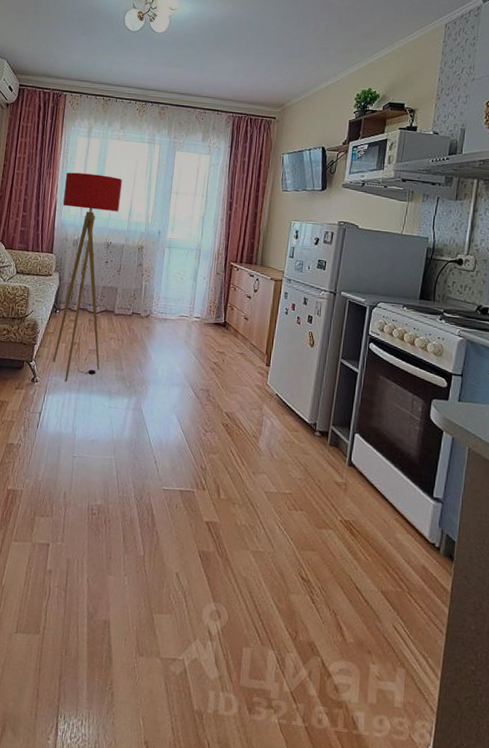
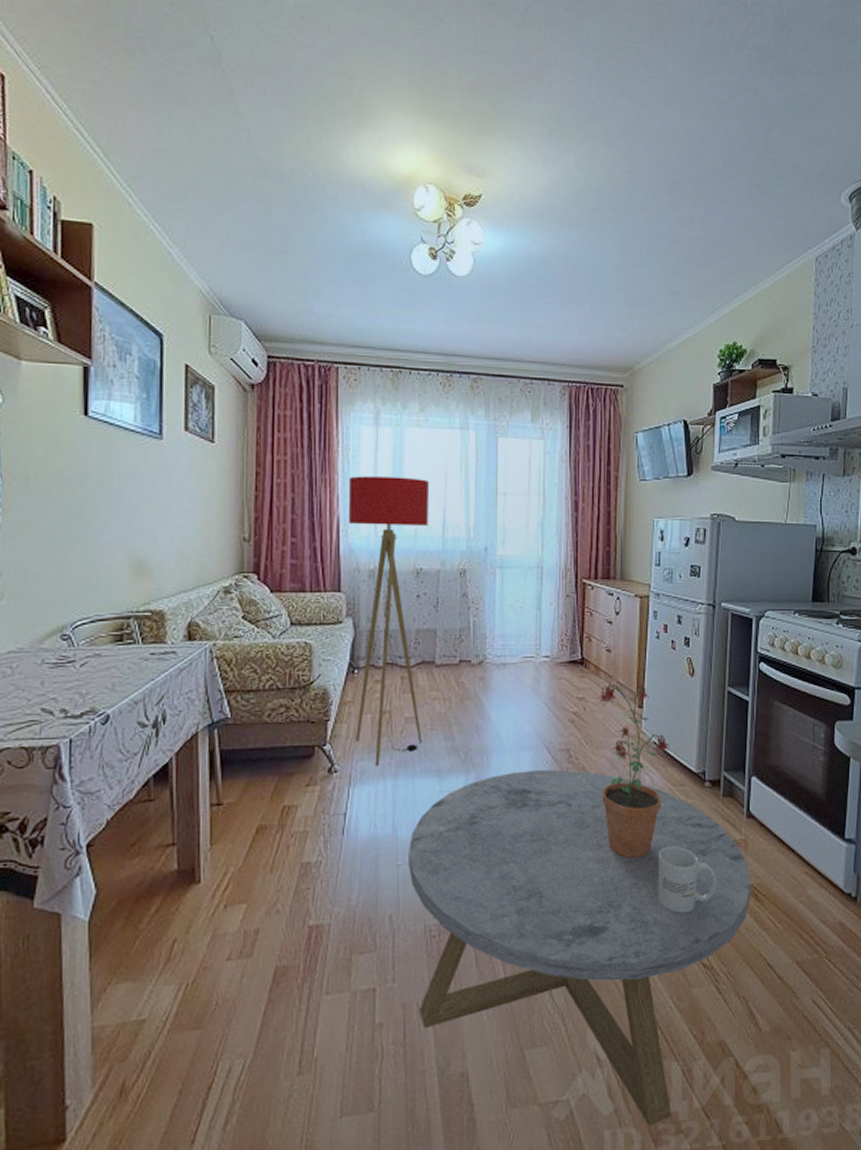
coffee table: none [79,401,348,697] -> present [408,769,752,1127]
potted plant: none [231,344,288,484] -> present [595,683,669,859]
mug: none [268,477,319,533] -> present [657,845,717,913]

